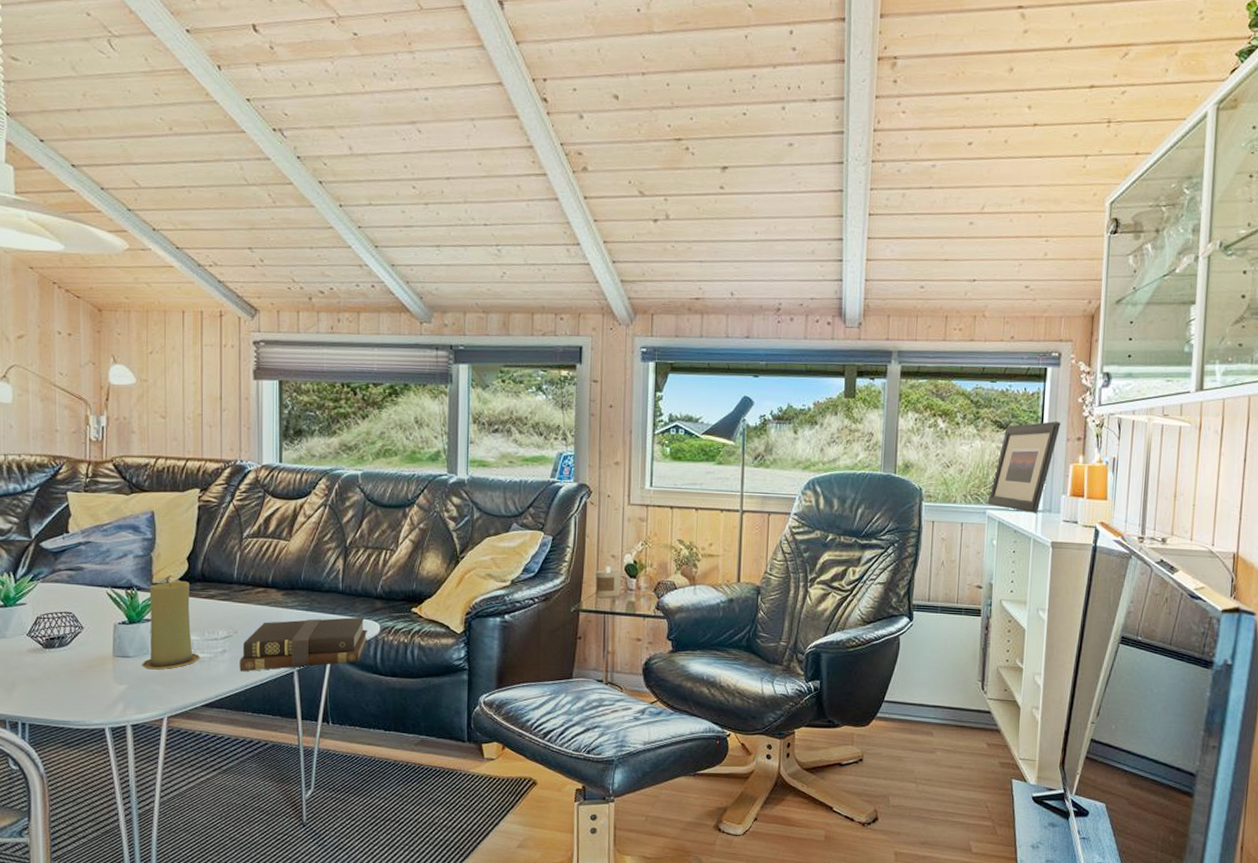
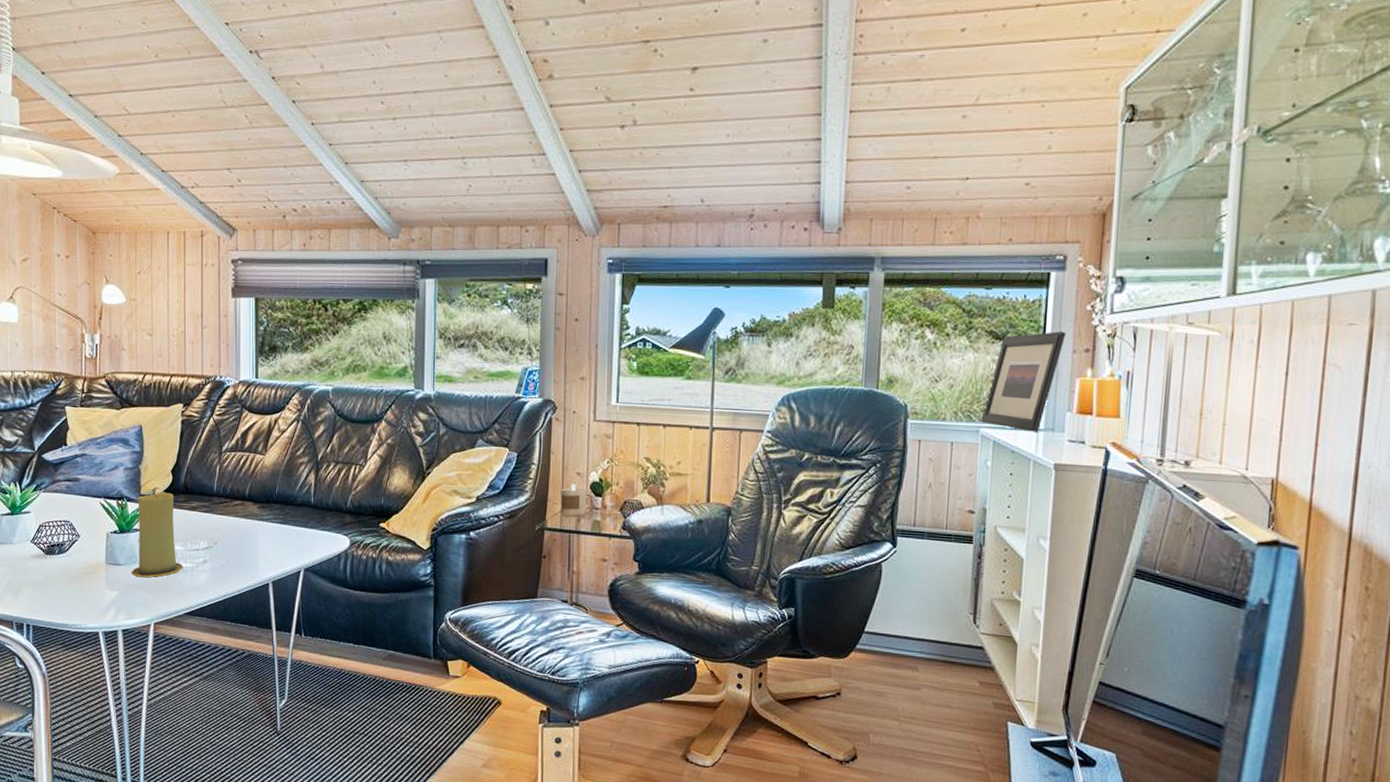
bible: present [239,617,368,672] -> none [219,531,338,582]

